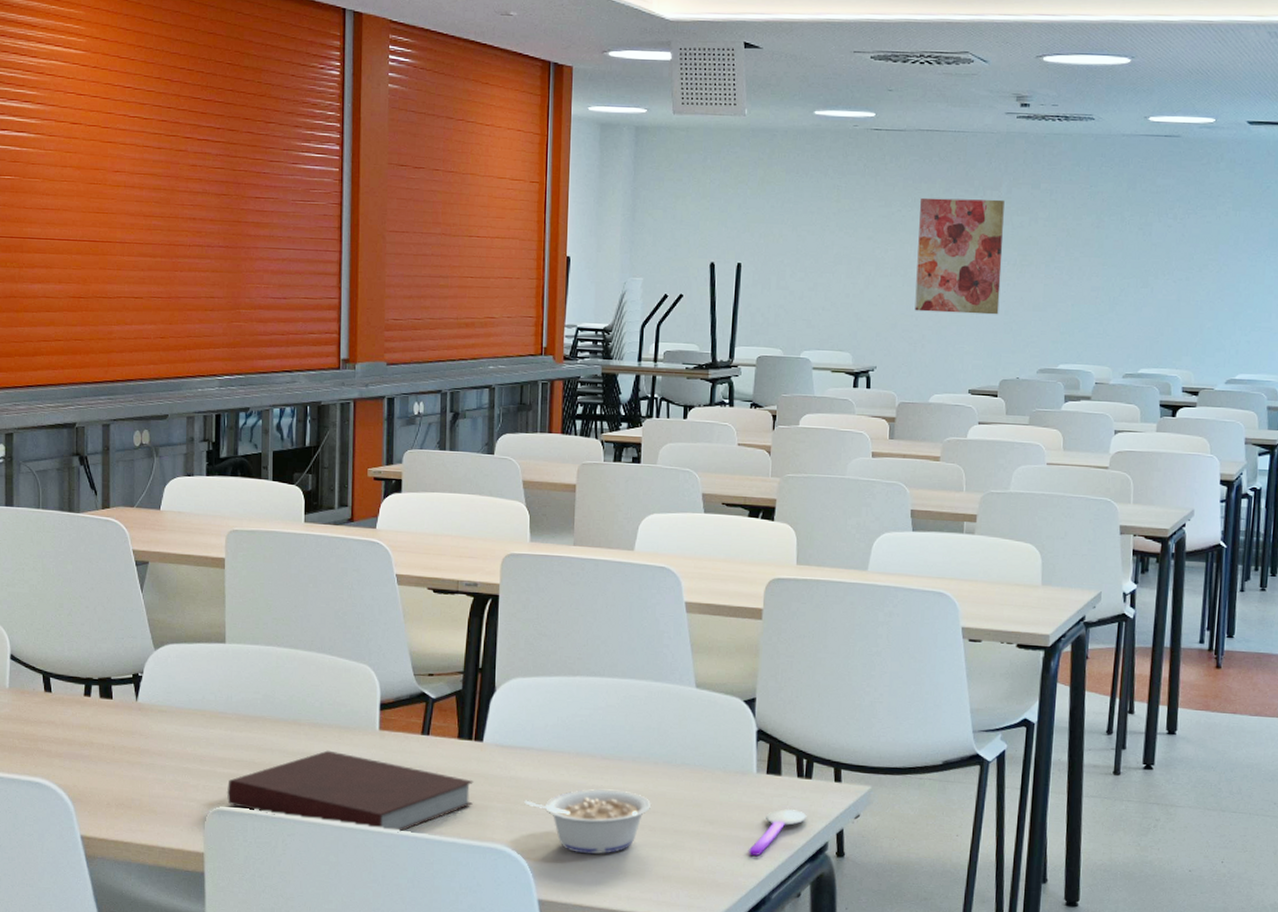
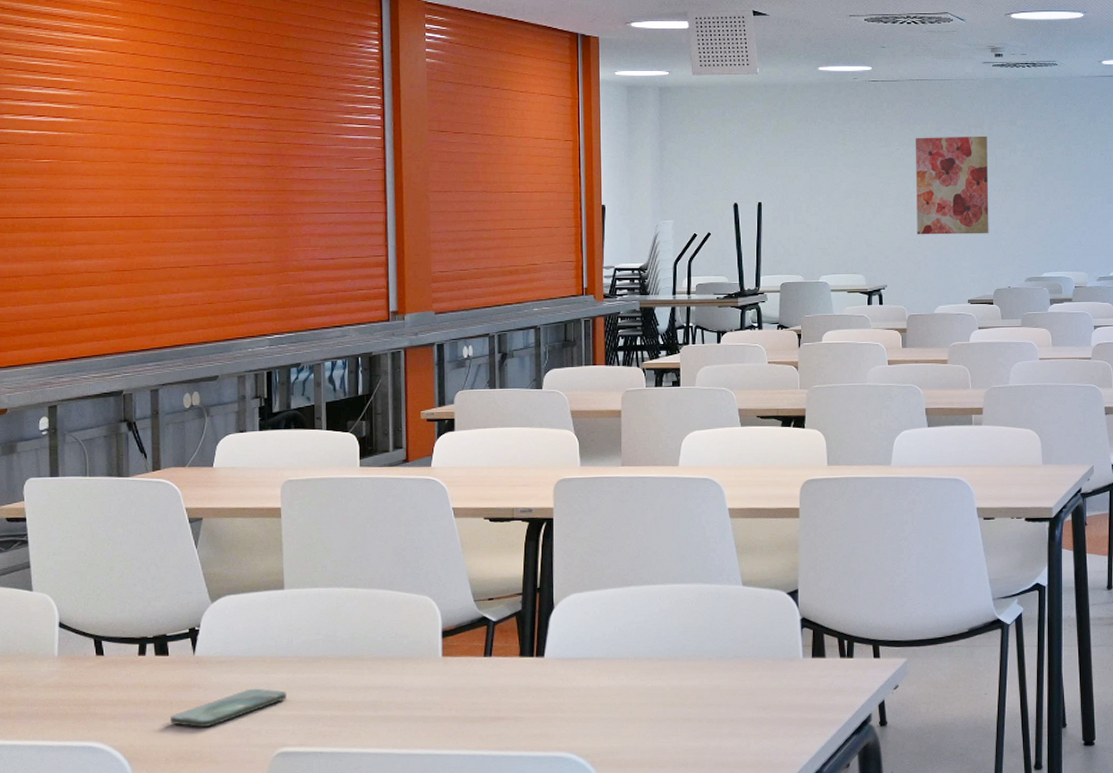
smartphone: none [112,741,224,775] -> present [170,688,286,727]
notebook: present [226,750,473,833] -> none [290,681,537,753]
legume: present [524,788,652,855] -> none [587,688,708,752]
spoon: present [748,808,807,856] -> none [799,687,851,734]

